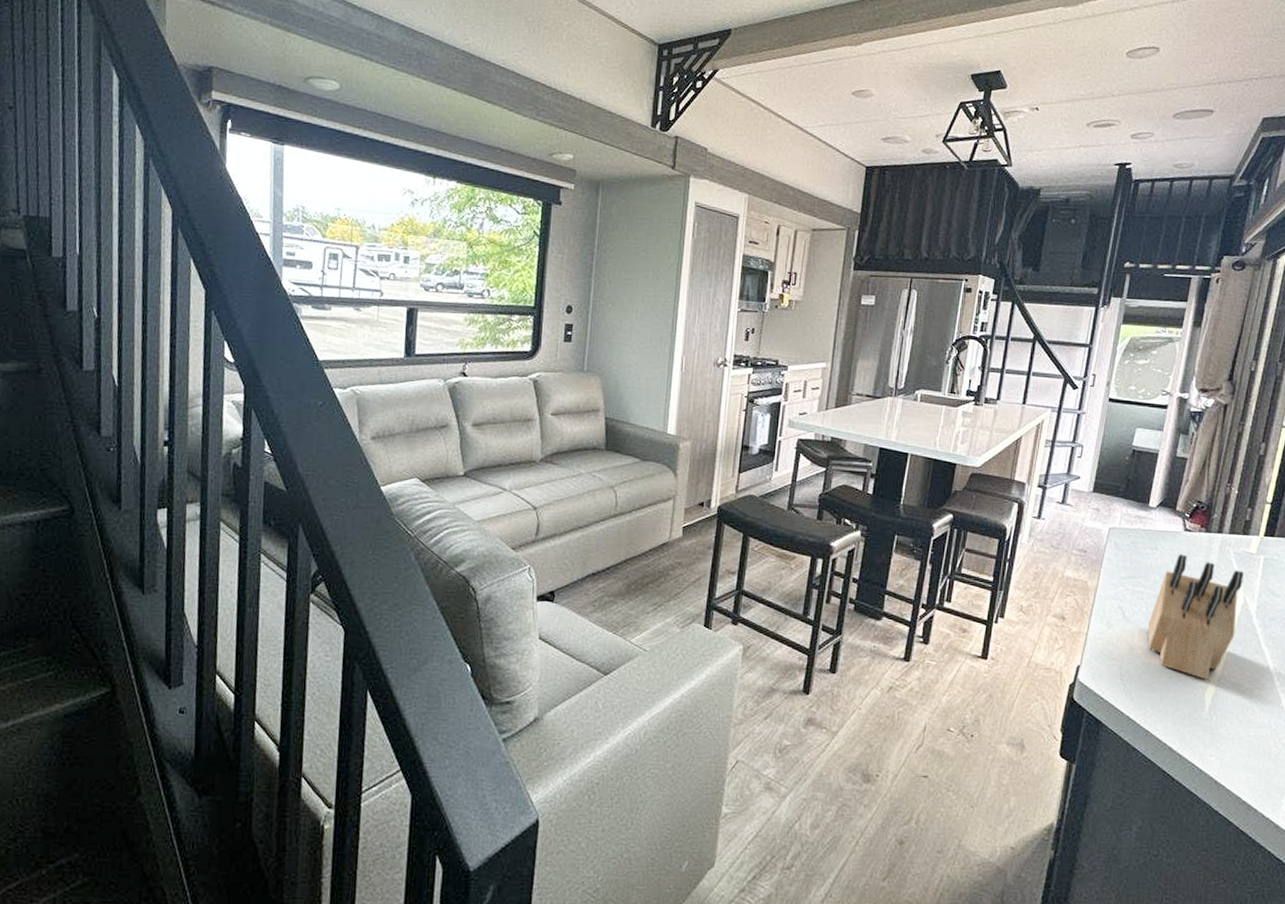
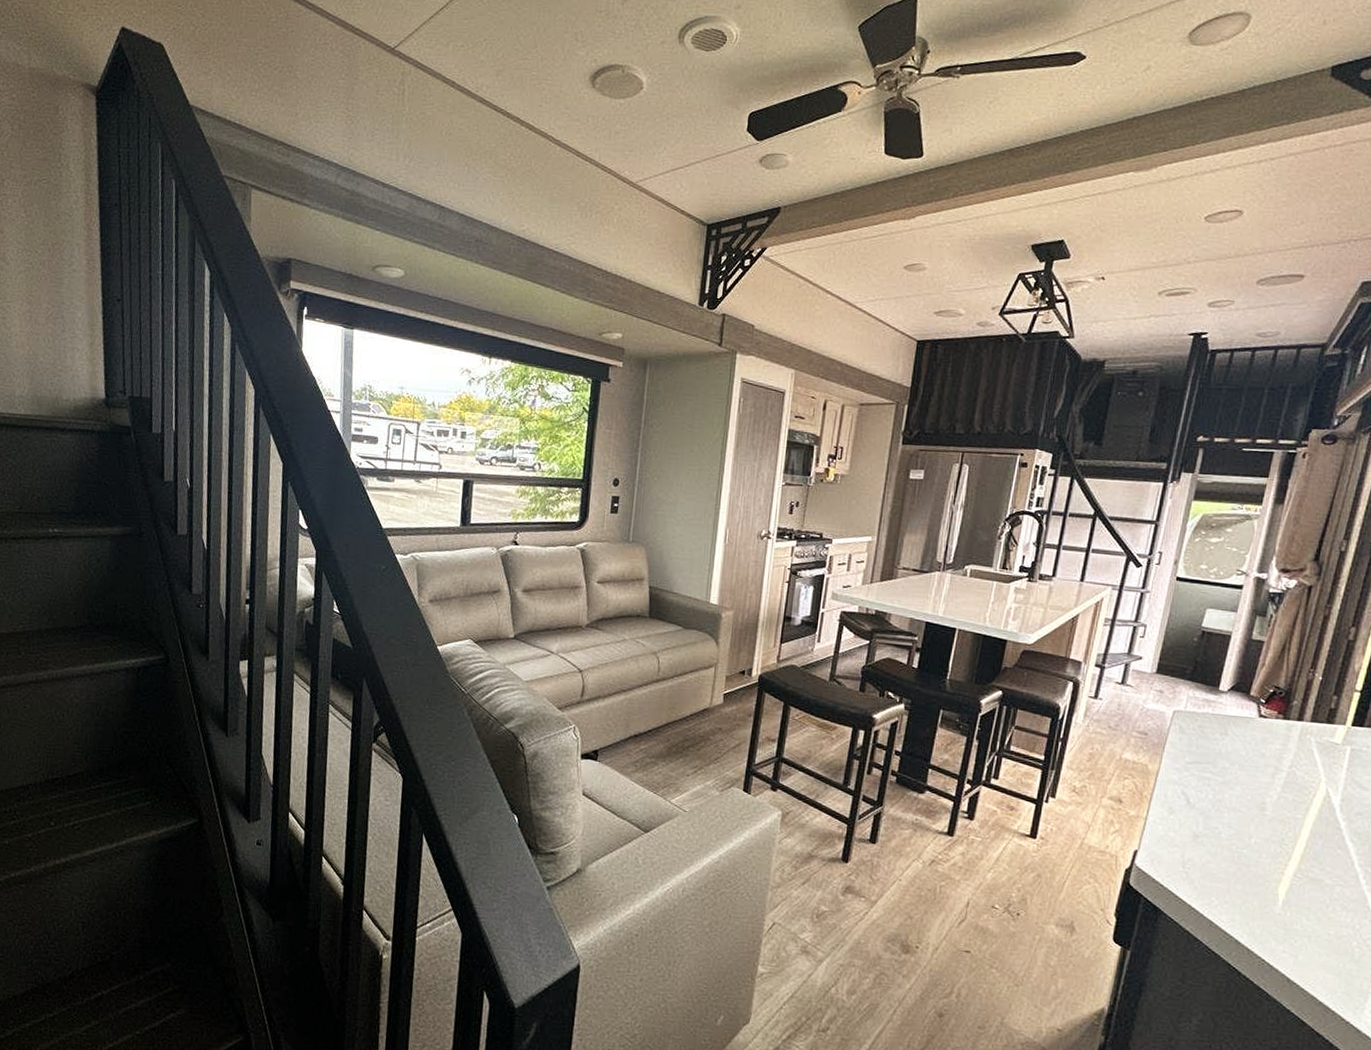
knife block: present [1148,554,1245,680] -> none [1214,741,1328,873]

